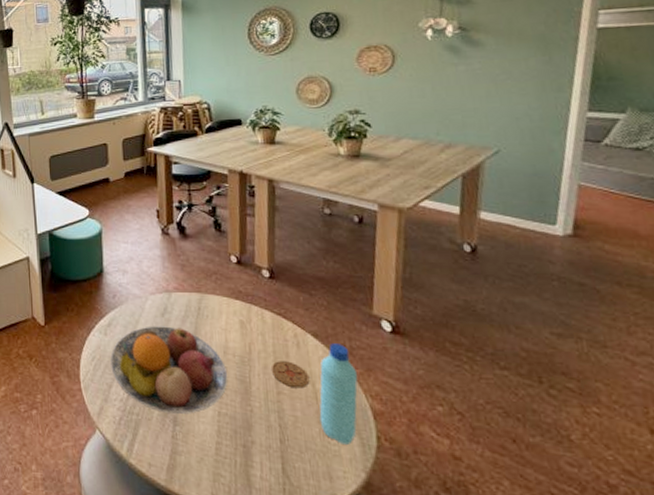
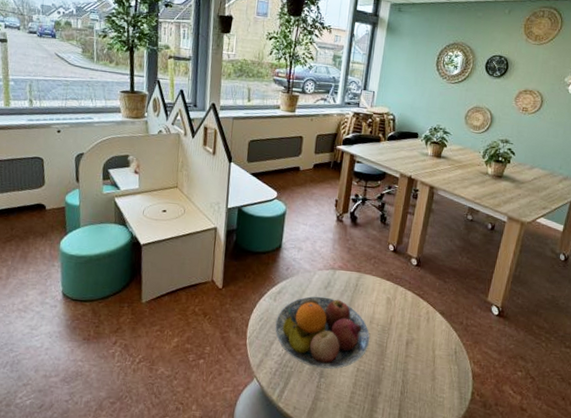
coaster: present [272,361,310,389] -> none [405,331,432,354]
water bottle: present [319,343,358,445] -> none [433,321,468,397]

